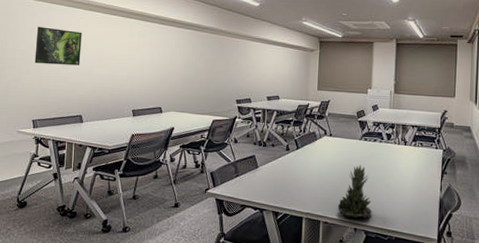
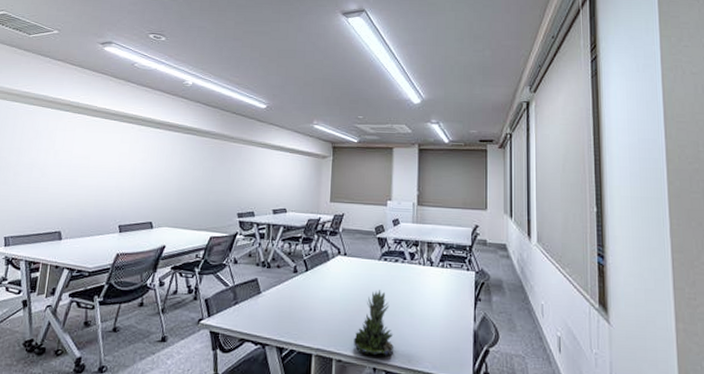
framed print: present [34,27,82,66] -> none [13,131,69,175]

